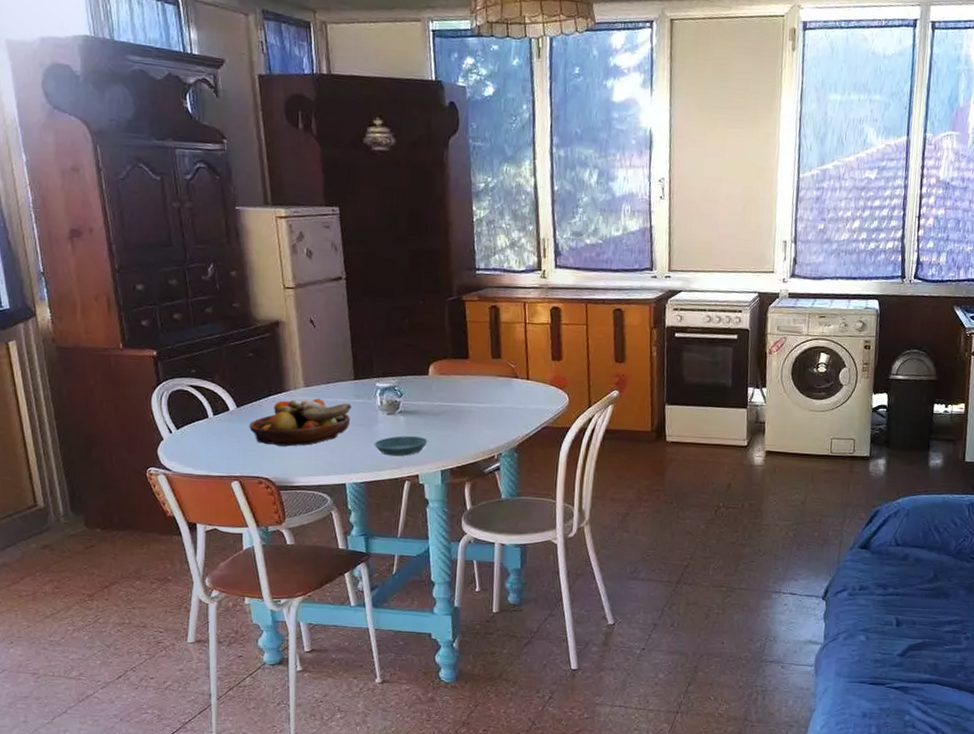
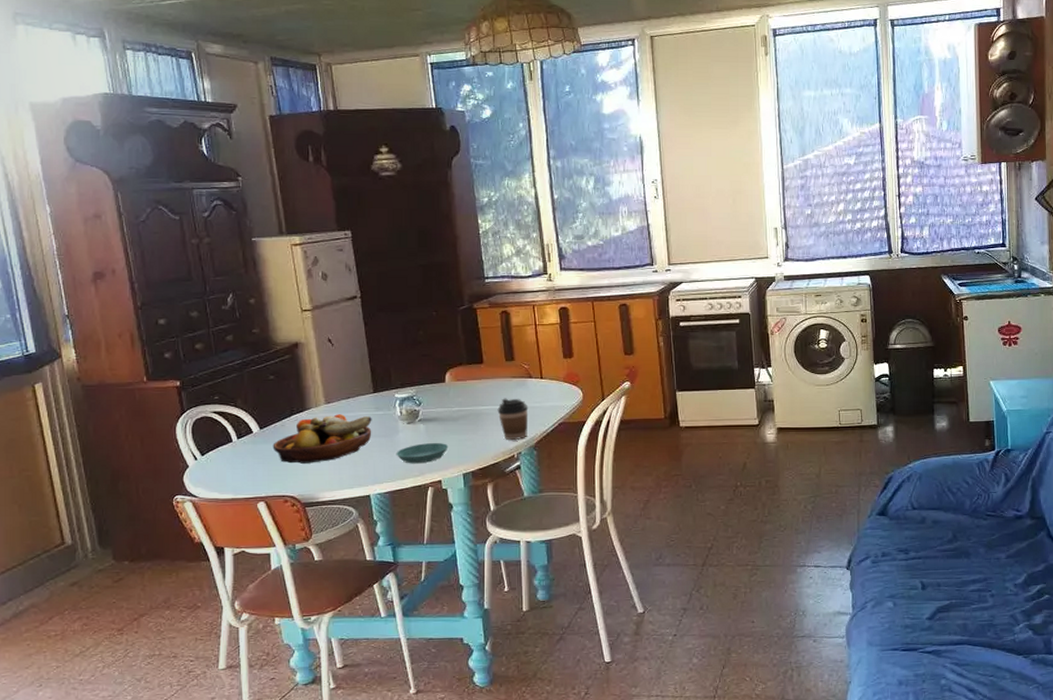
coffee cup: none [480,396,512,440] -> present [497,398,529,440]

